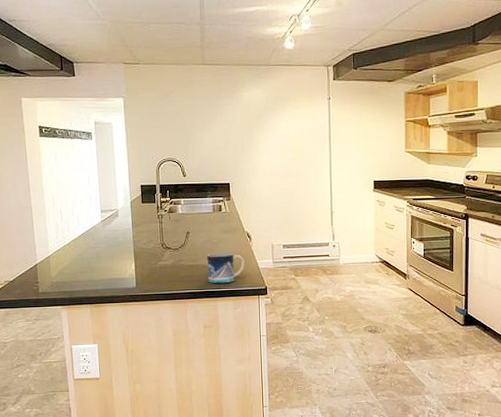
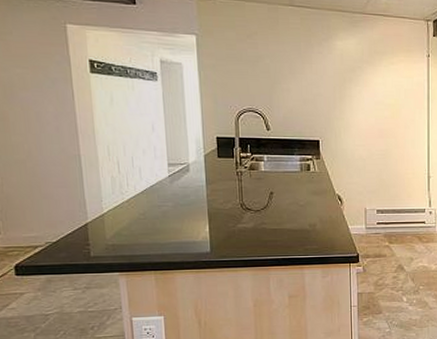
mug: present [206,252,245,284] -> none [292,216,335,250]

